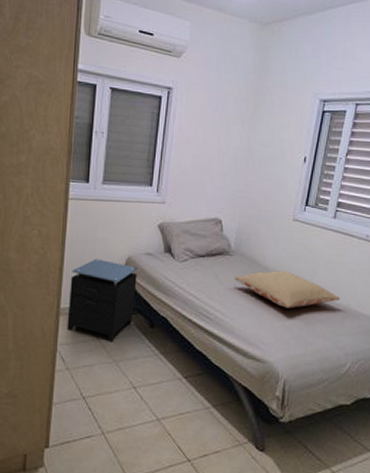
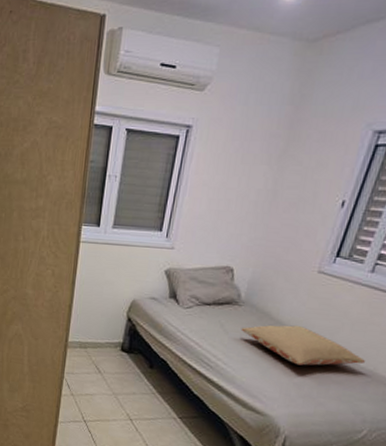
nightstand: present [66,259,138,342] -> none [73,299,141,377]

